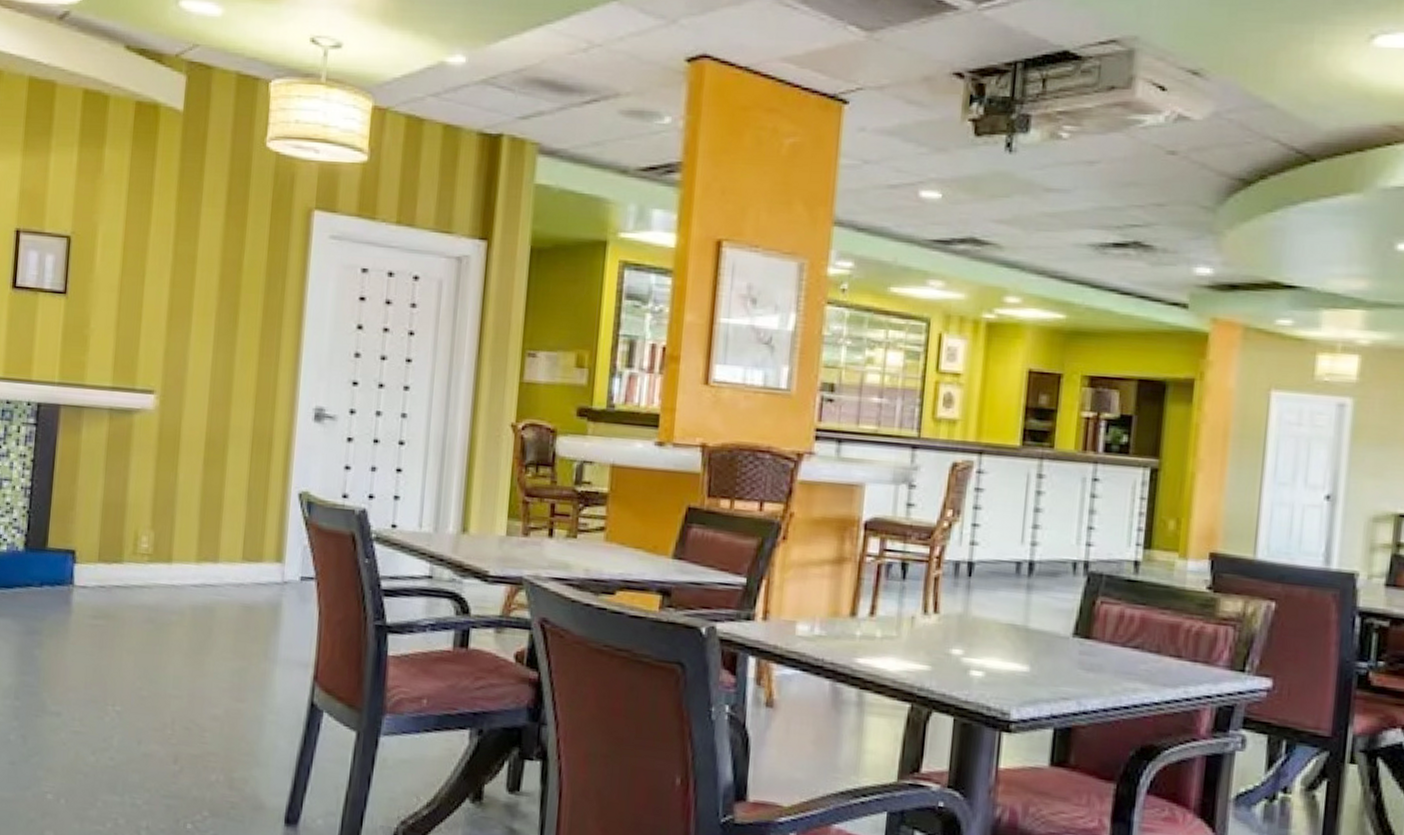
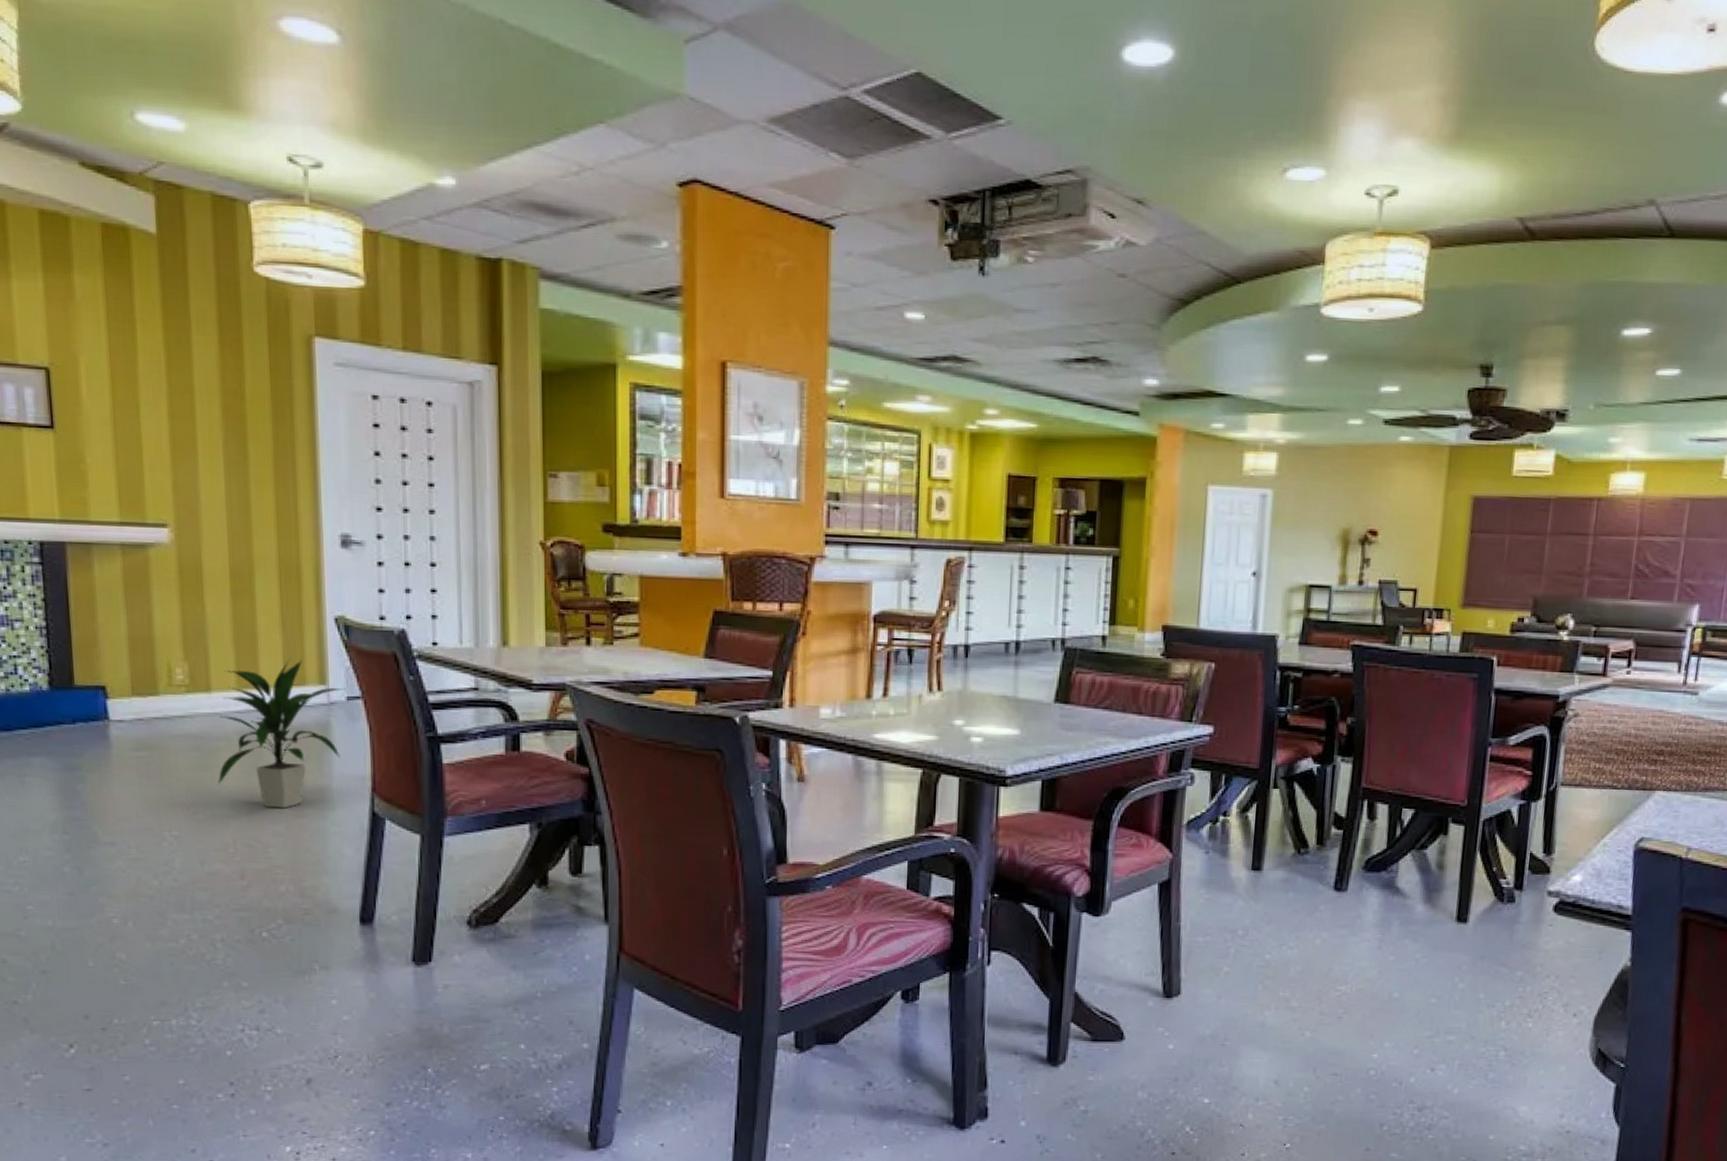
indoor plant: none [165,533,300,691] -> present [218,658,345,809]

